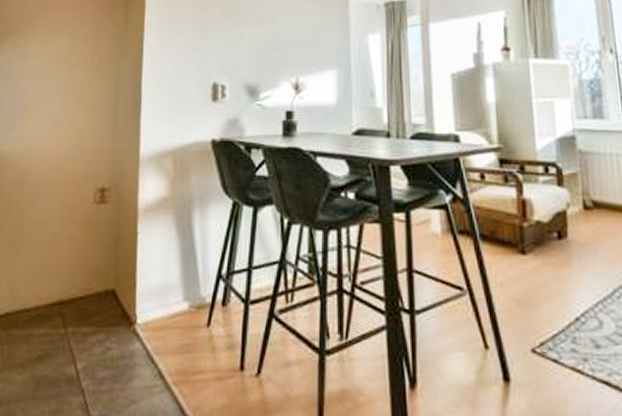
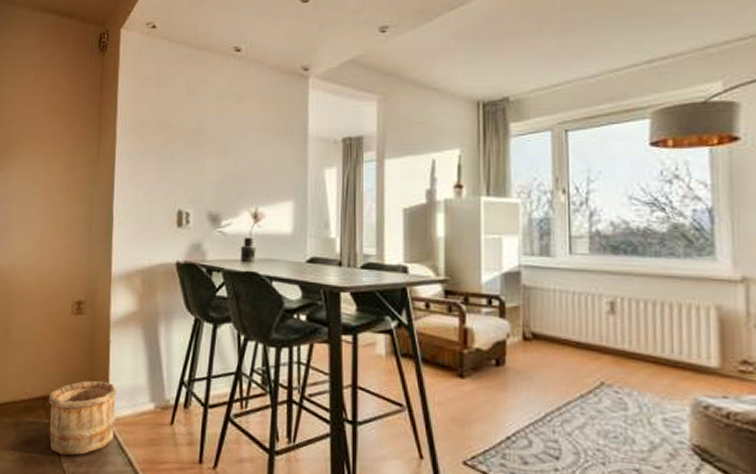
wooden bucket: none [66,279,146,371] -> present [49,380,117,456]

